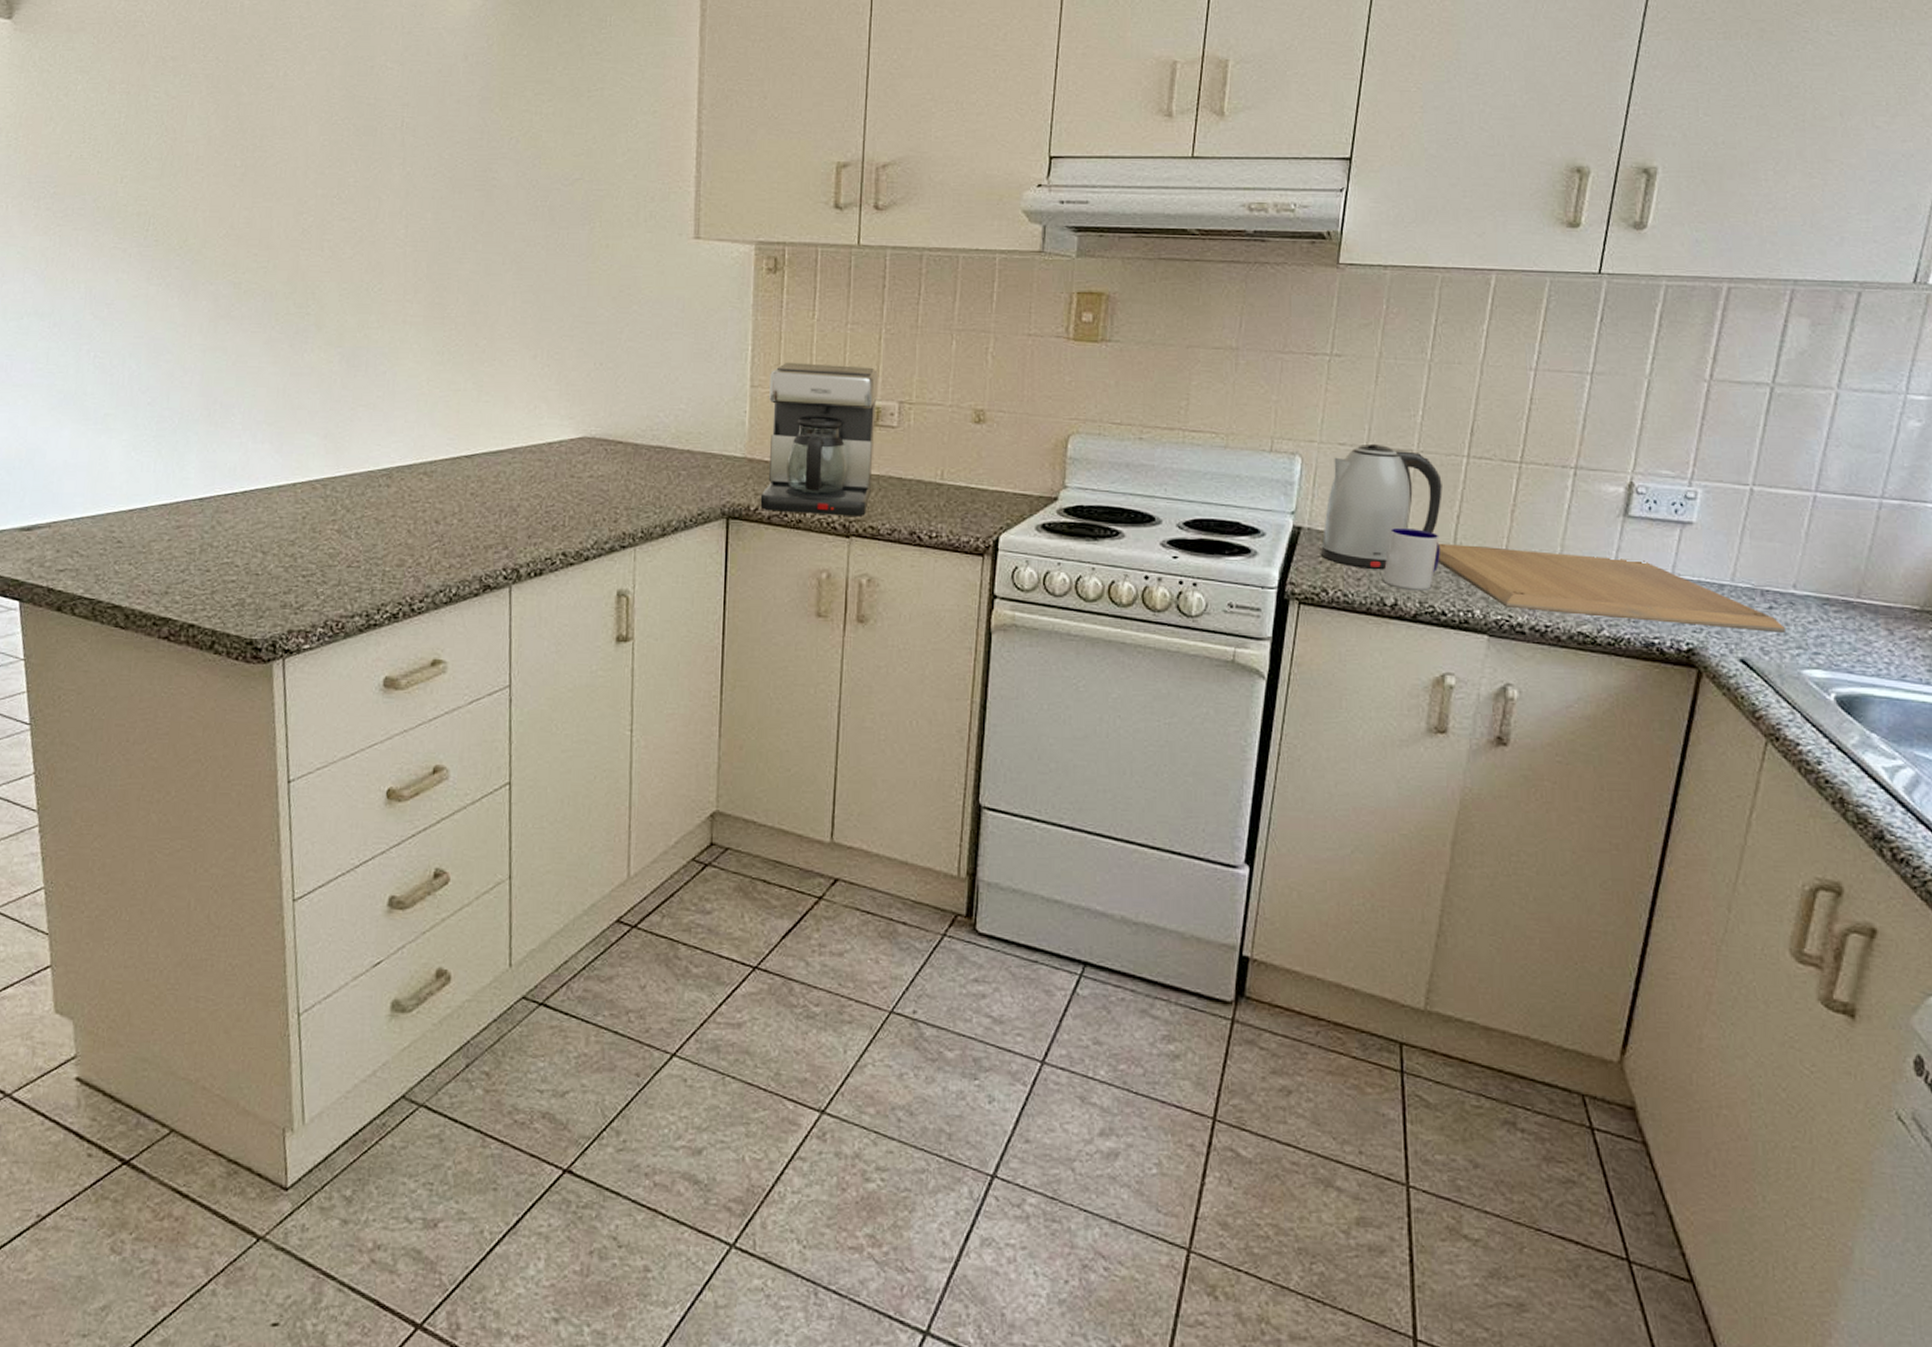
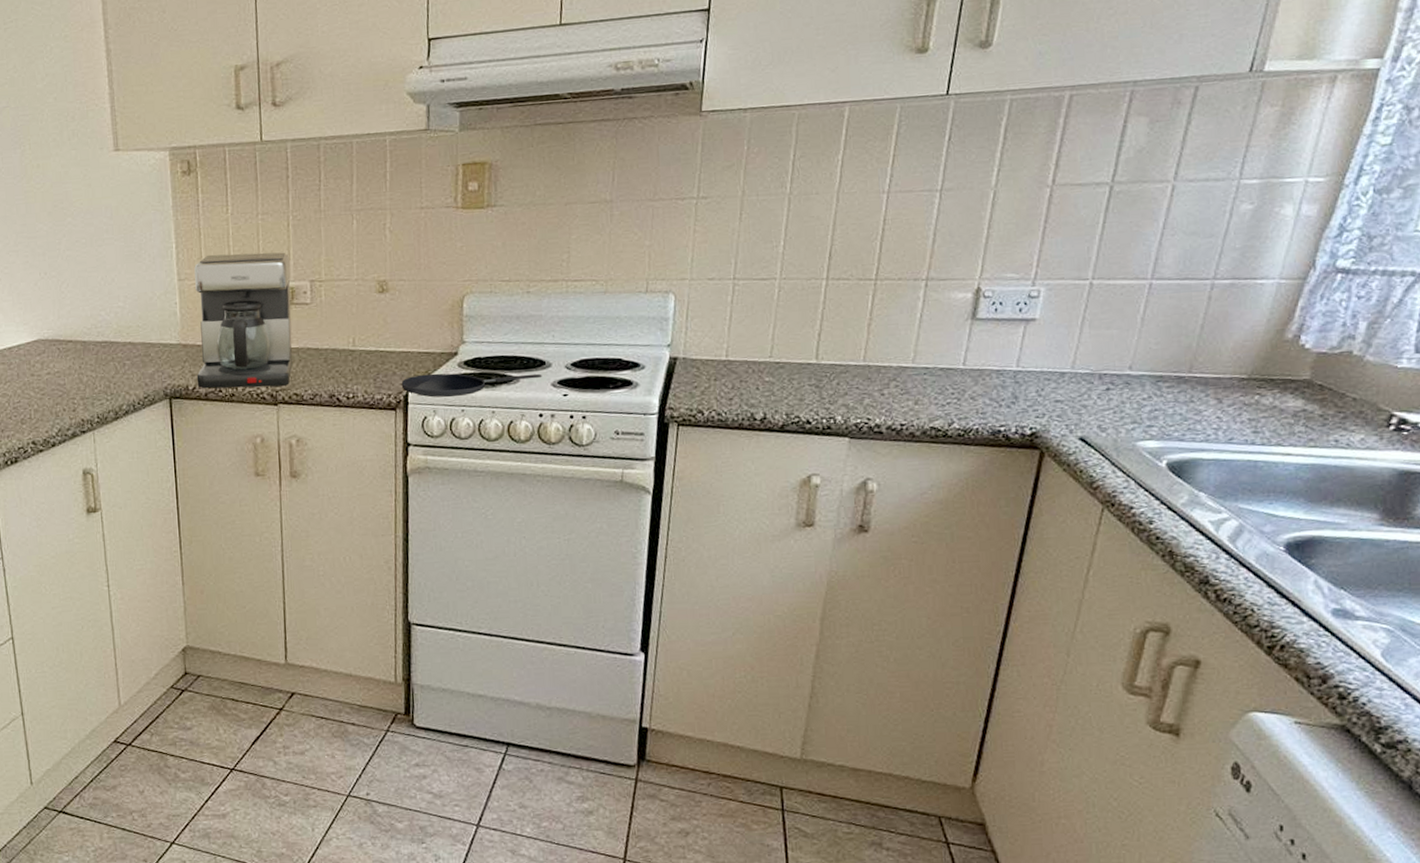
frying pan: none [992,518,1151,548] -> present [401,373,542,398]
kettle: present [1320,443,1442,570] -> none [695,275,804,390]
mug: present [1383,527,1440,592] -> none [752,348,804,405]
chopping board: present [1437,543,1787,632] -> none [801,357,1123,412]

